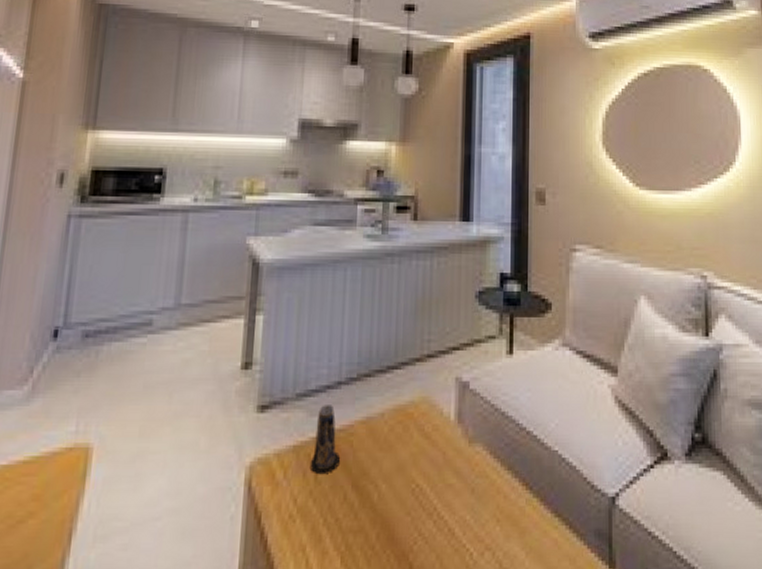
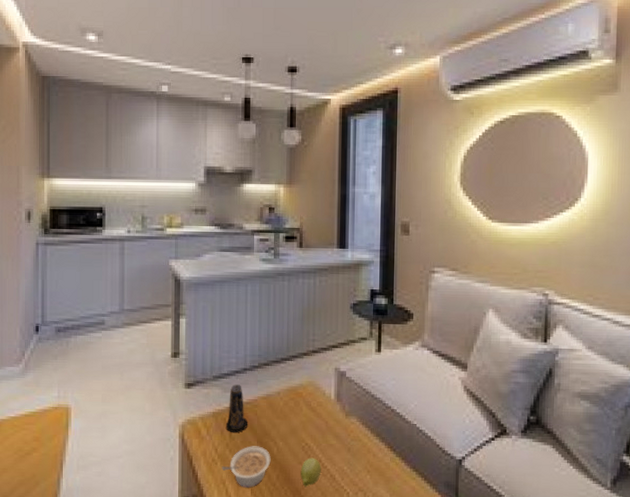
legume: none [301,492,370,555] -> present [222,446,271,488]
fruit: none [408,505,436,548] -> present [300,457,321,487]

